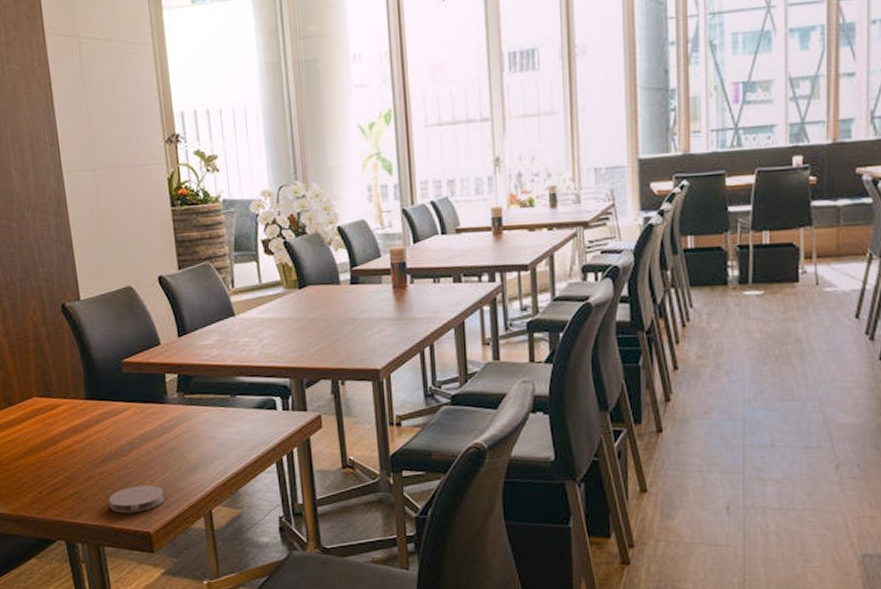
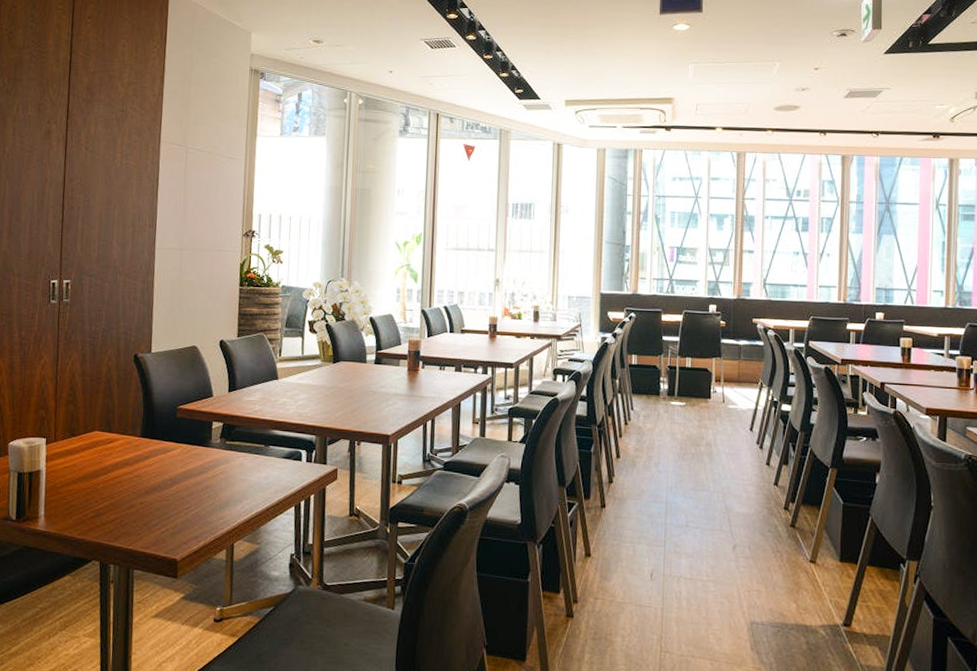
coaster: present [109,485,165,514] -> none [145,516,195,541]

